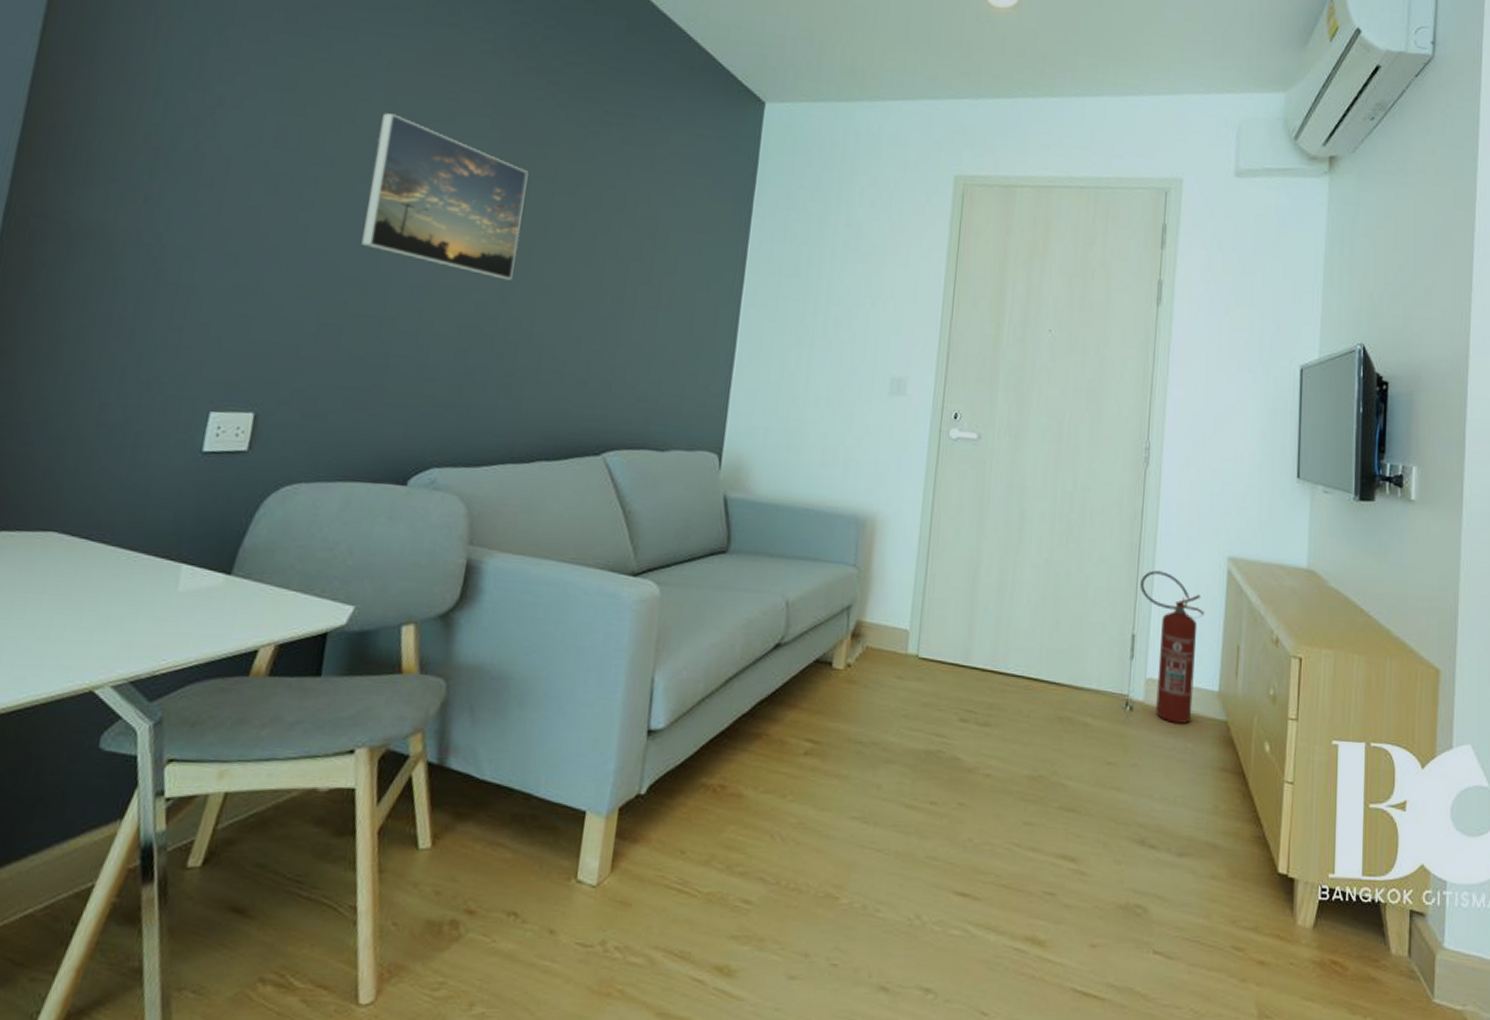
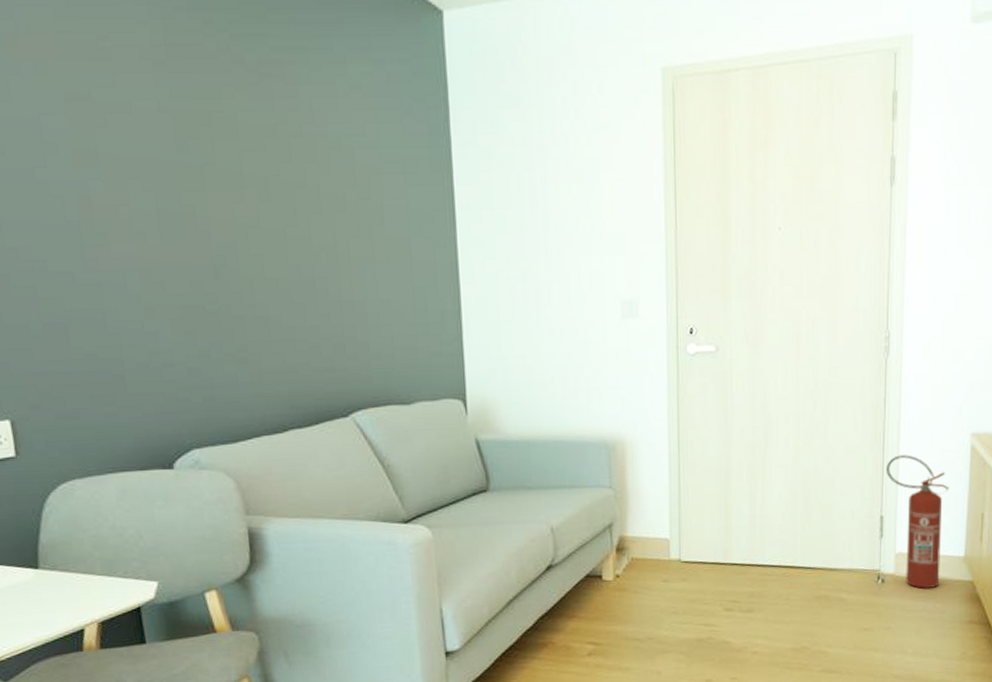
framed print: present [361,113,529,281] -> none [38,85,220,253]

